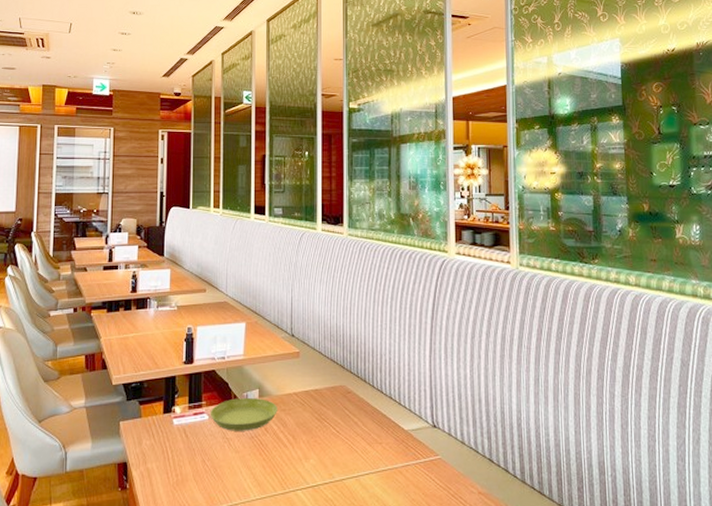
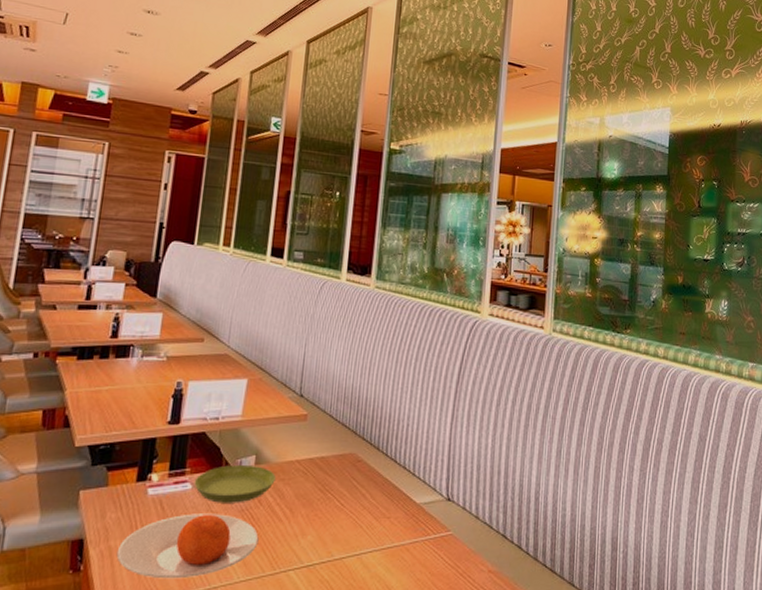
plate: none [153,440,268,496] -> present [116,513,259,579]

